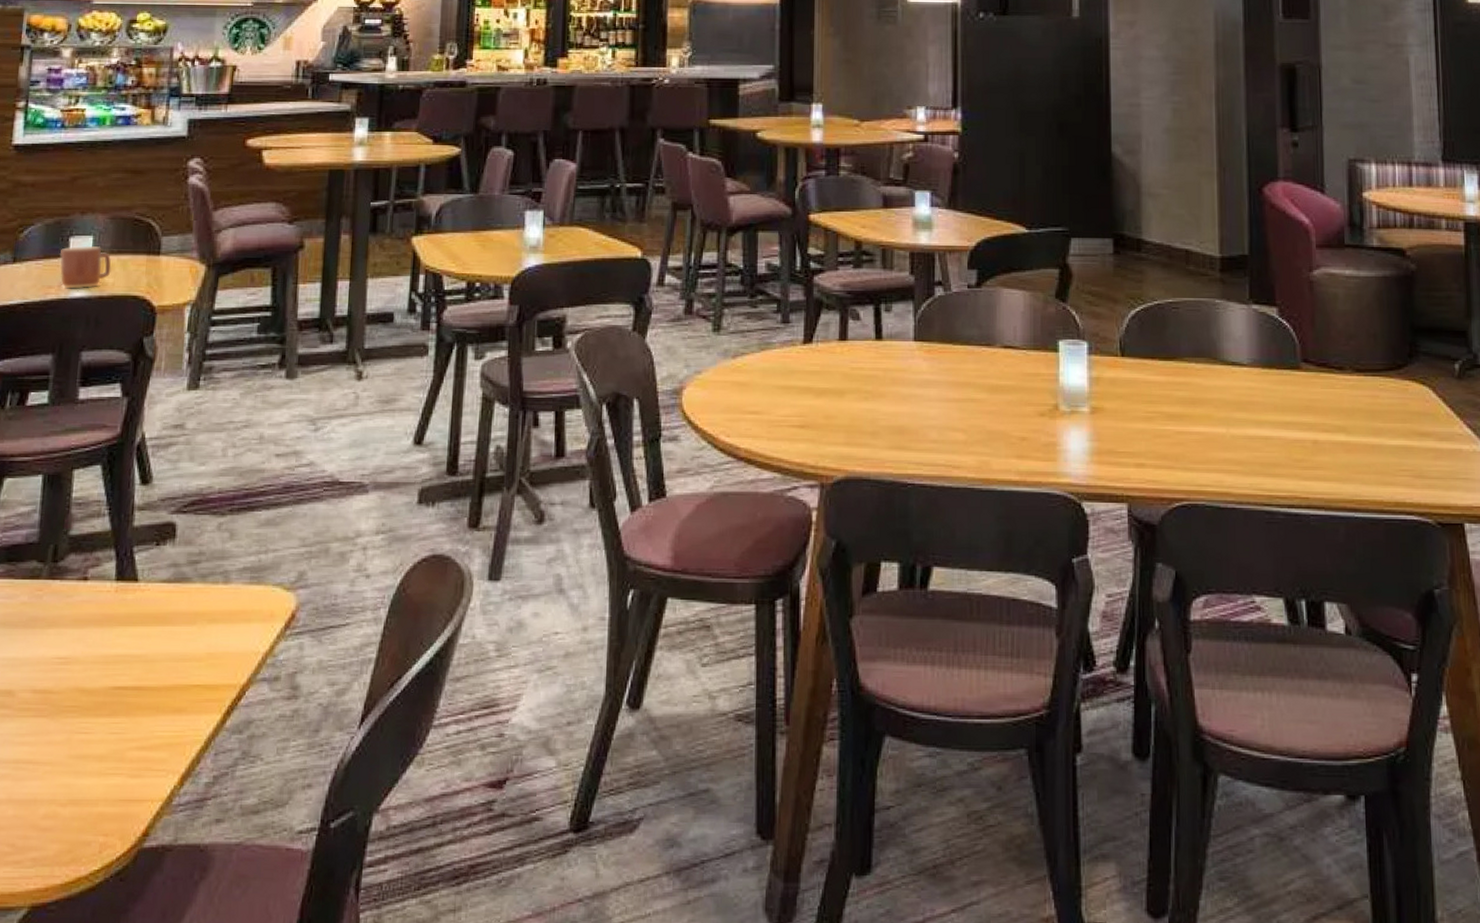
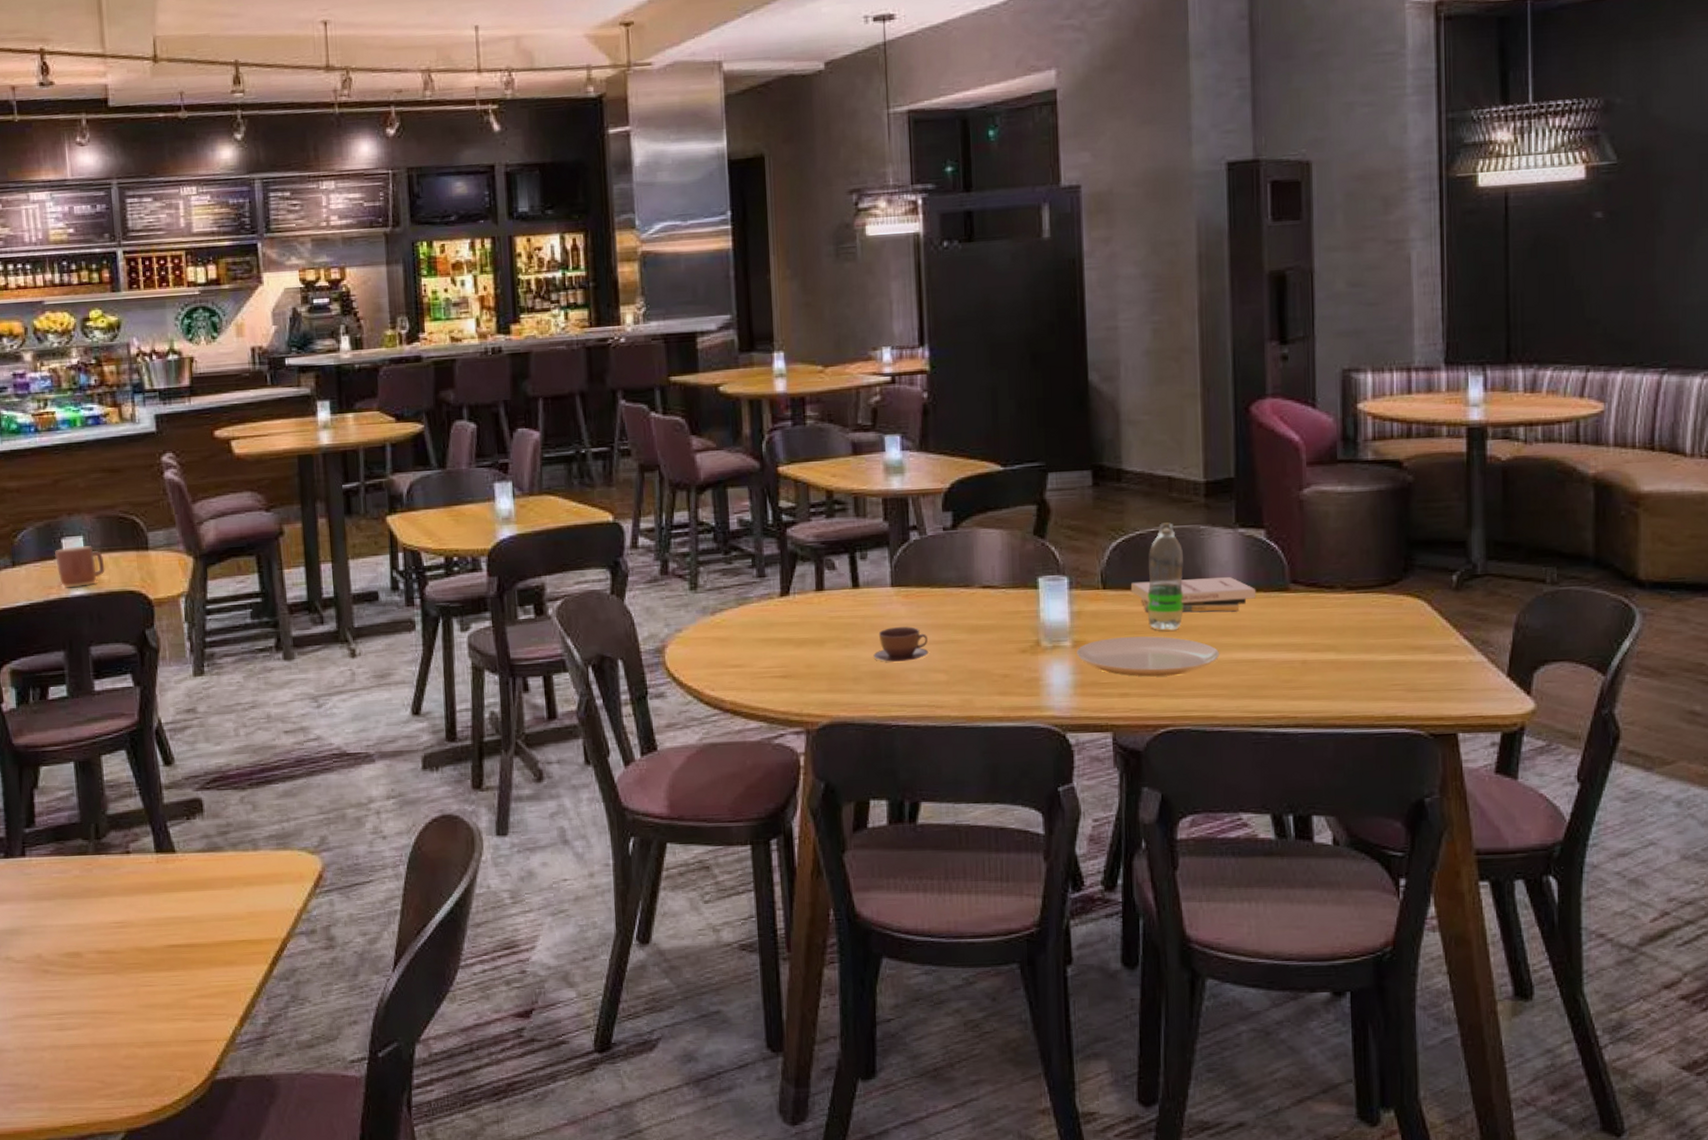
teacup: none [893,382,948,418] -> present [873,626,929,662]
plate: none [1094,405,1234,448] -> present [1077,636,1220,677]
books: none [1148,351,1269,386] -> present [1130,576,1256,613]
bottle: none [1164,294,1200,402] -> present [1147,522,1184,631]

